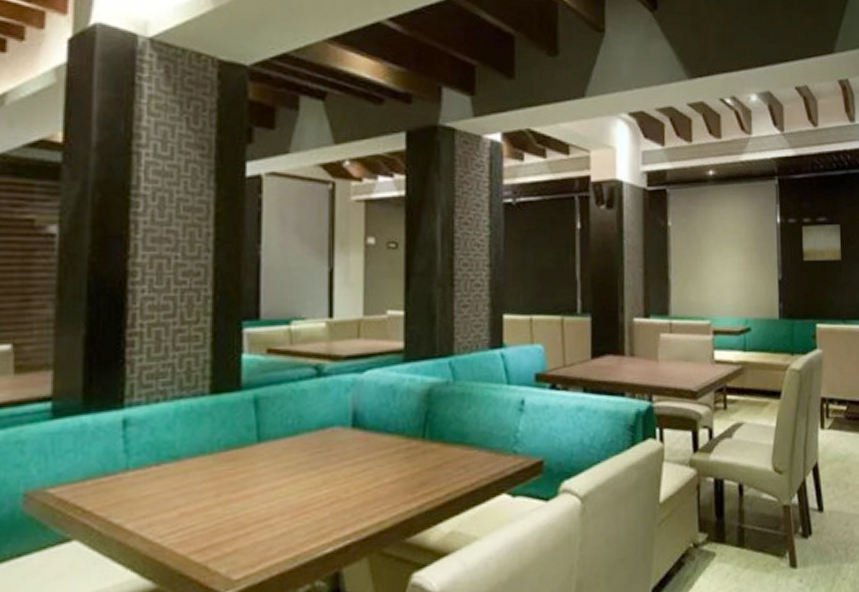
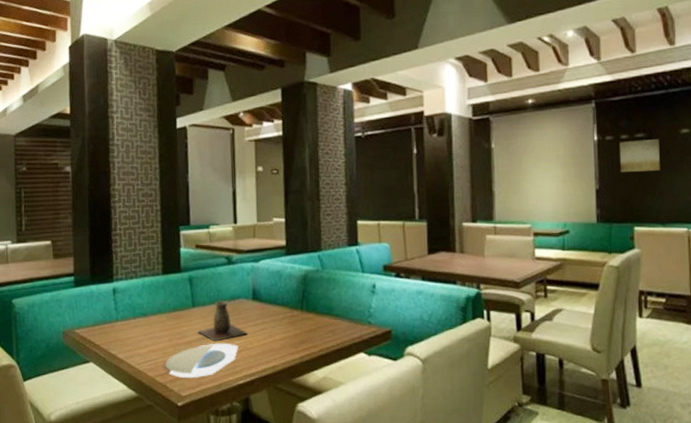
plate: none [206,493,327,552] -> present [164,343,238,379]
decorative vase: none [264,429,344,493] -> present [198,300,249,342]

